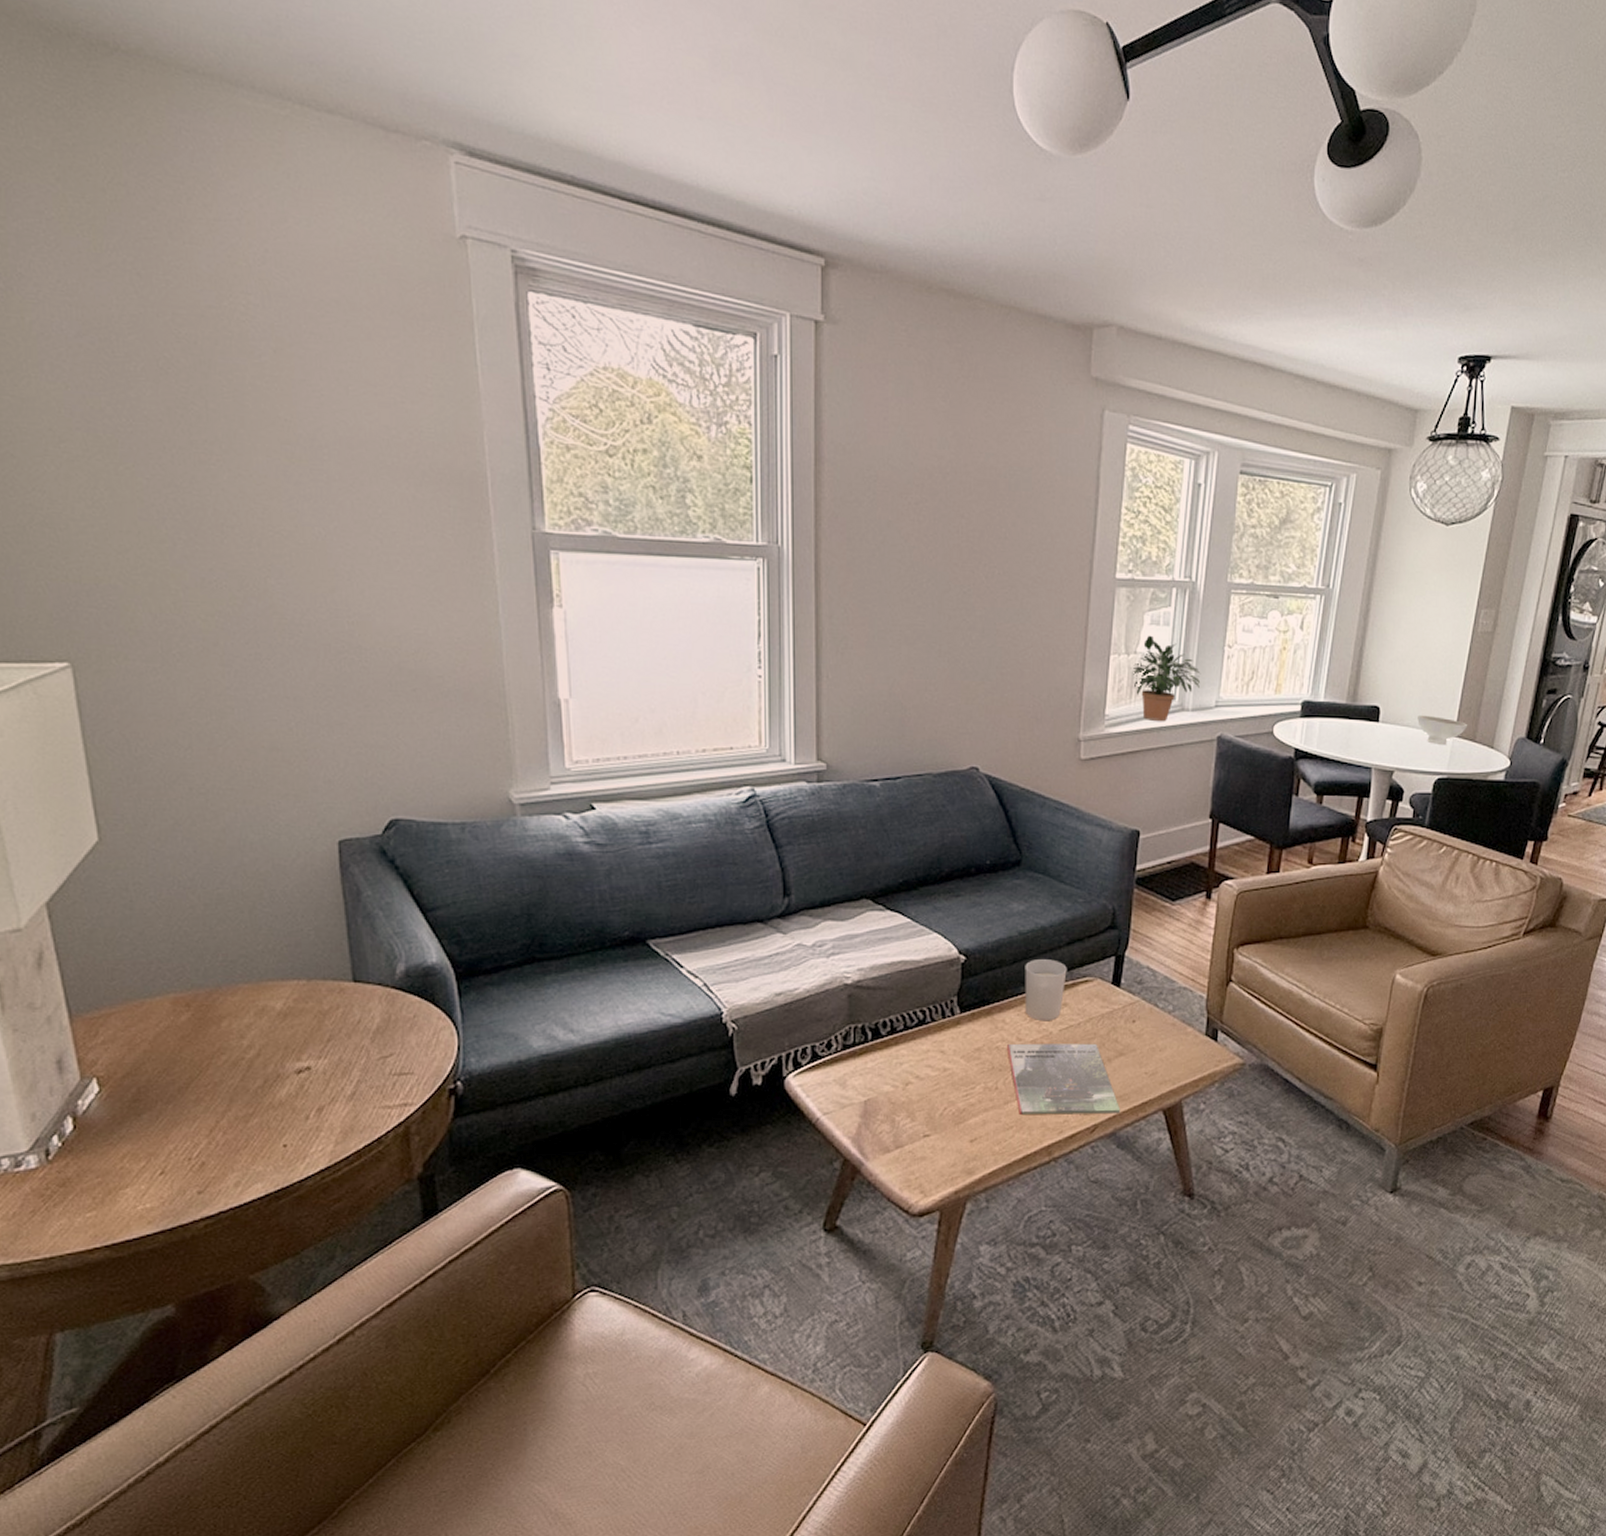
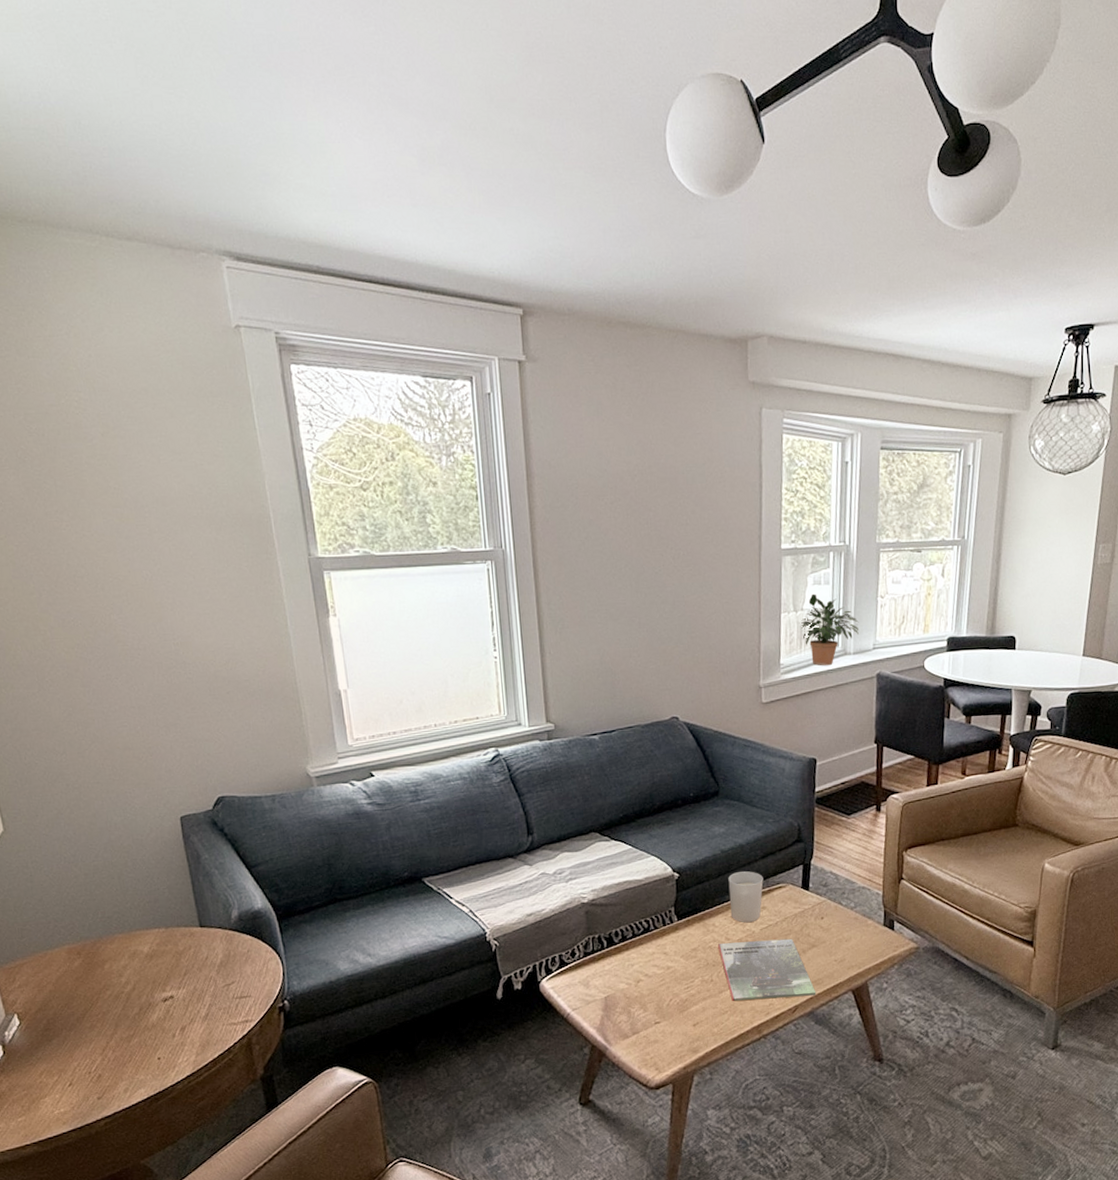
bowl: present [1417,714,1468,746] -> none [1049,640,1094,665]

